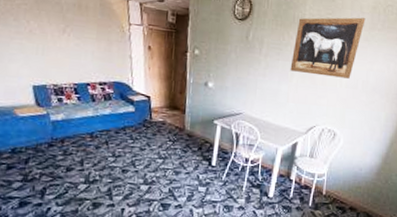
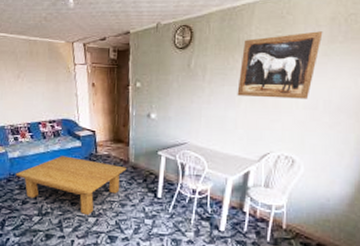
coffee table: none [59,120,182,183] -> present [15,156,127,216]

